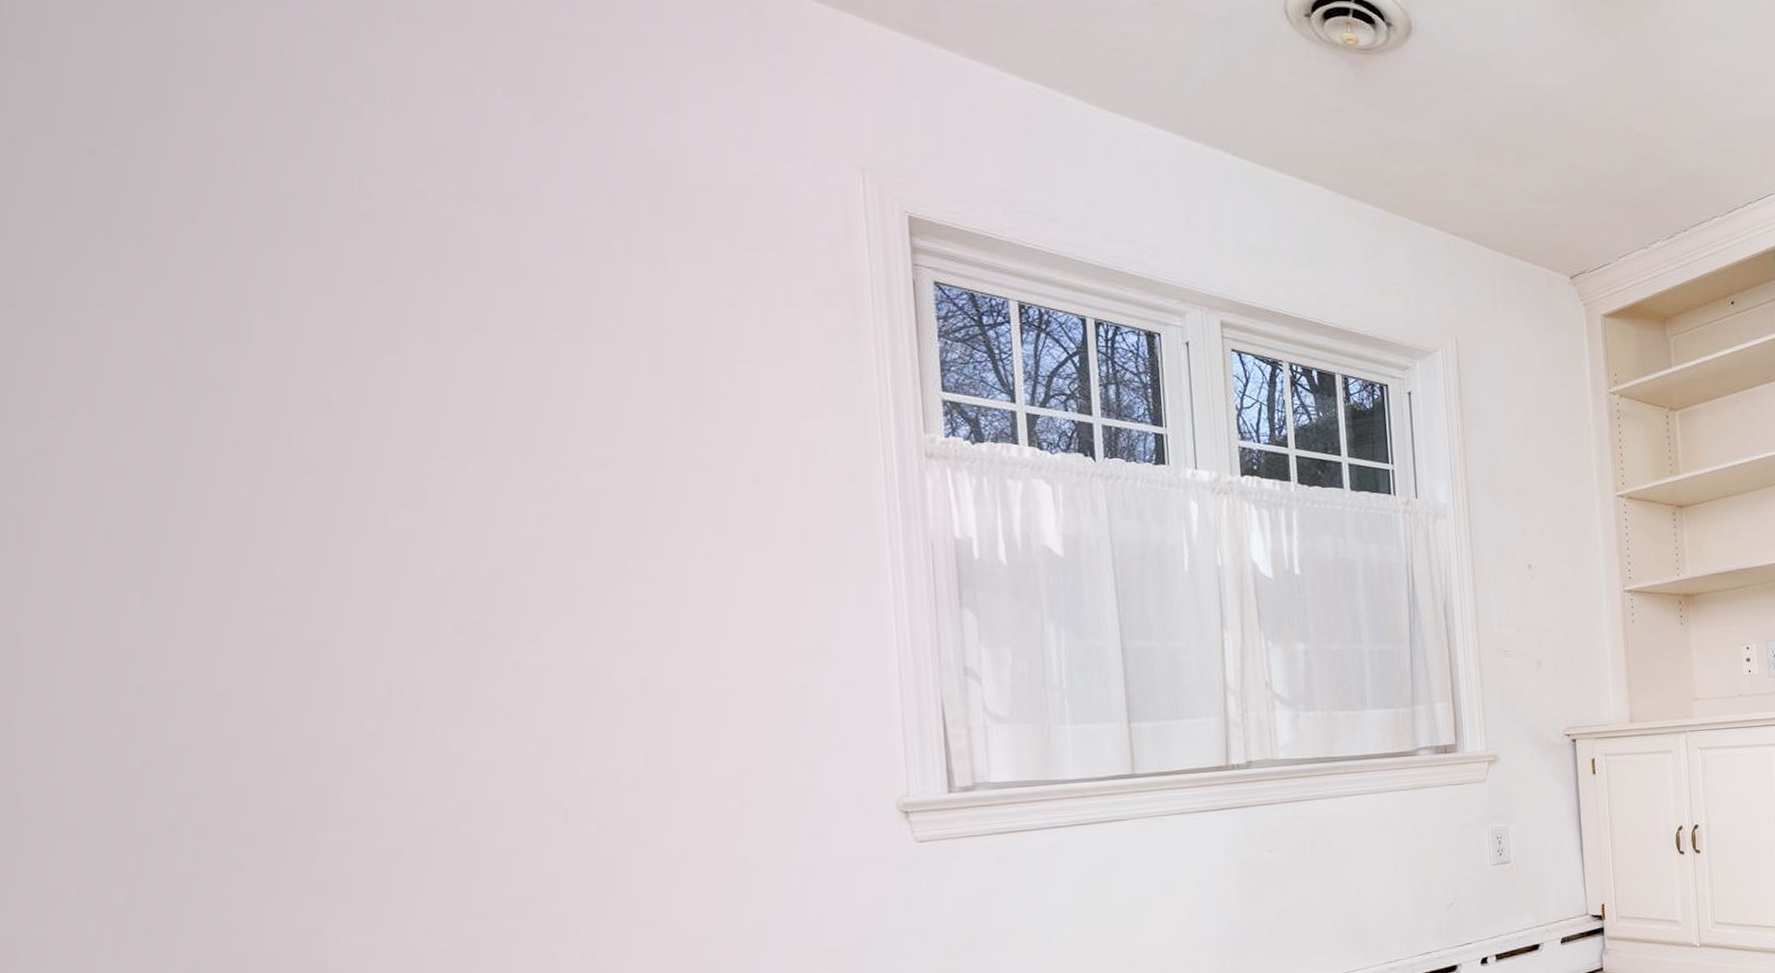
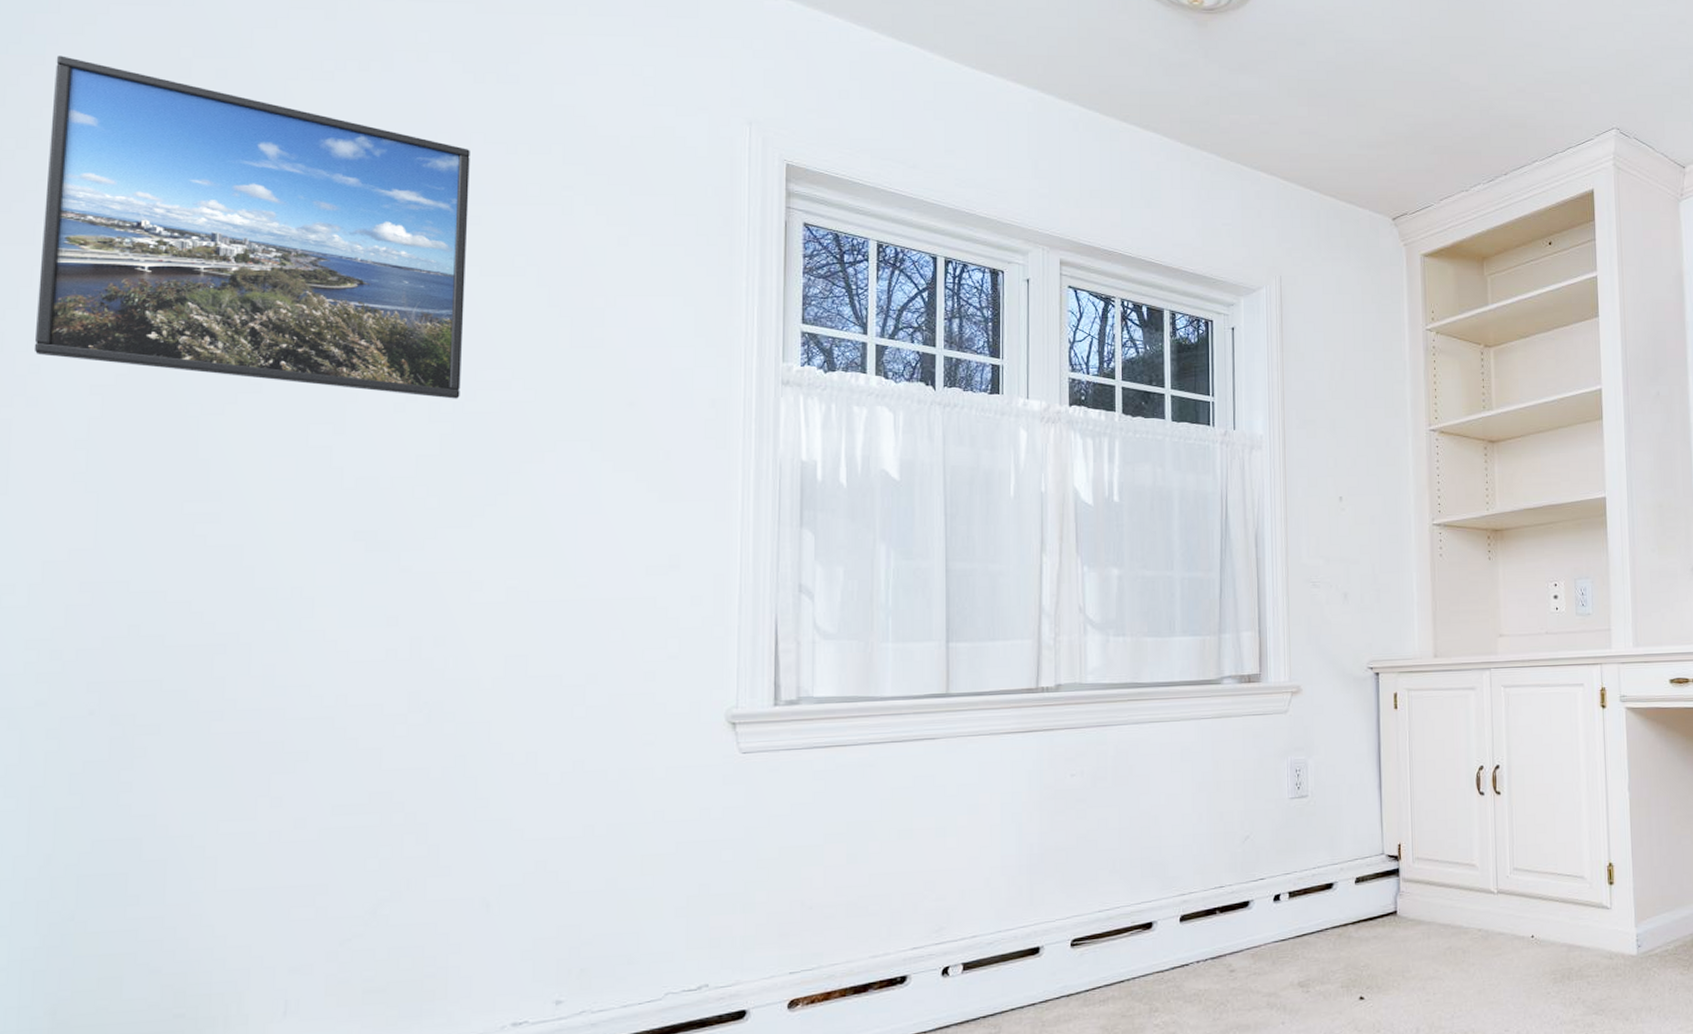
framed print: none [9,83,560,478] -> present [34,55,470,399]

